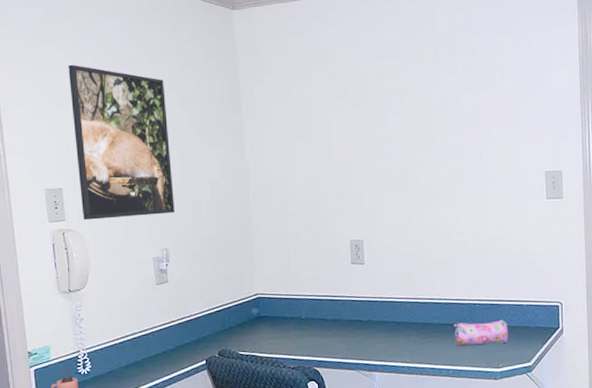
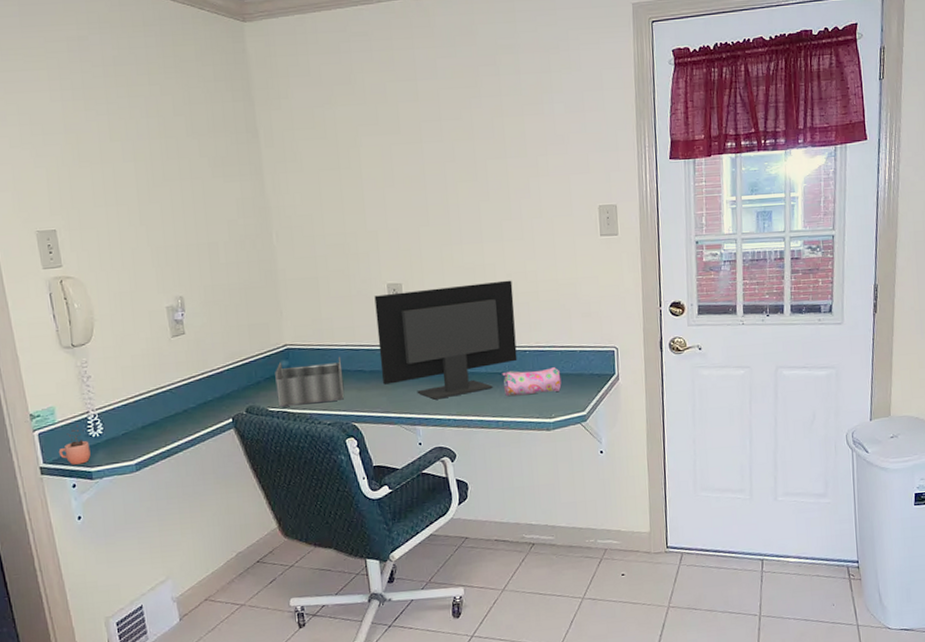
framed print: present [68,64,175,220] -> none [53,86,188,266]
desk organizer: none [246,305,308,351] -> present [275,356,344,407]
computer monitor: none [338,238,468,348] -> present [374,280,517,400]

